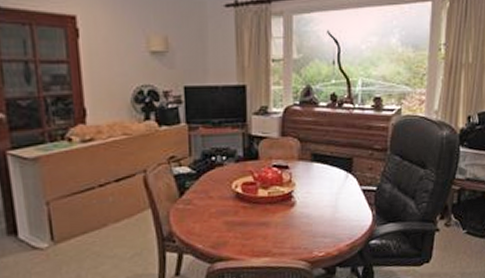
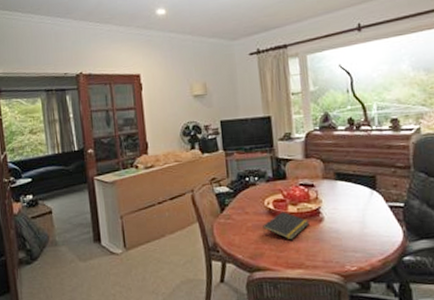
notepad: none [228,196,280,227] -> present [263,212,310,240]

